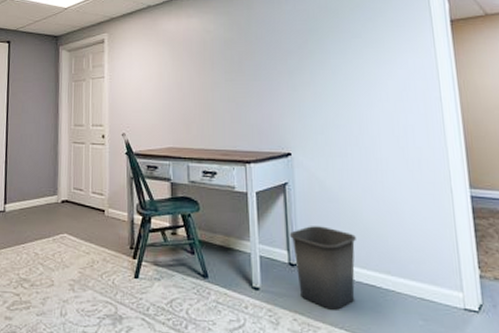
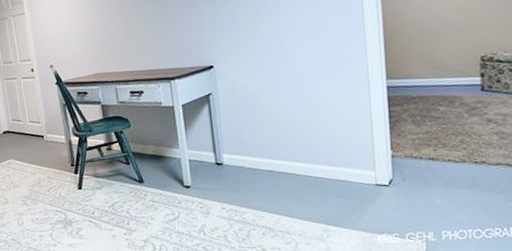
waste bin: present [289,226,356,310] -> none [215,128,277,197]

